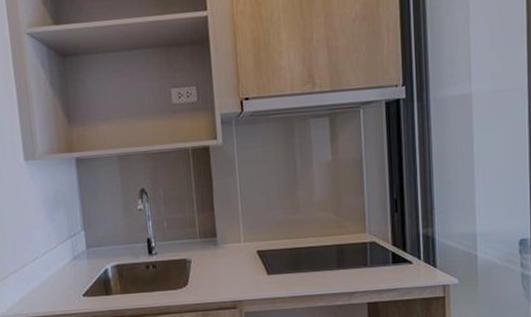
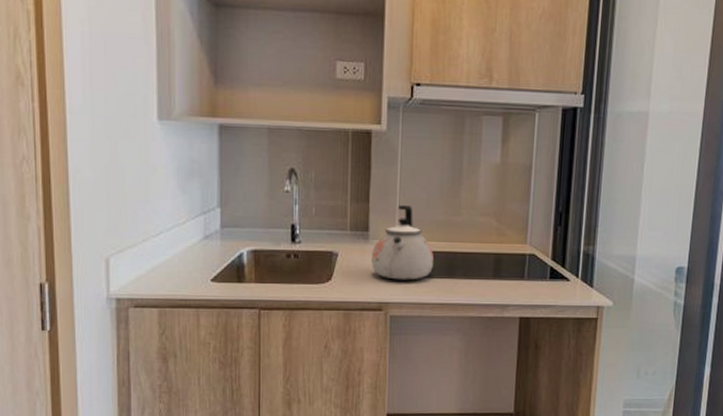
kettle: none [222,210,280,279] -> present [372,205,434,280]

